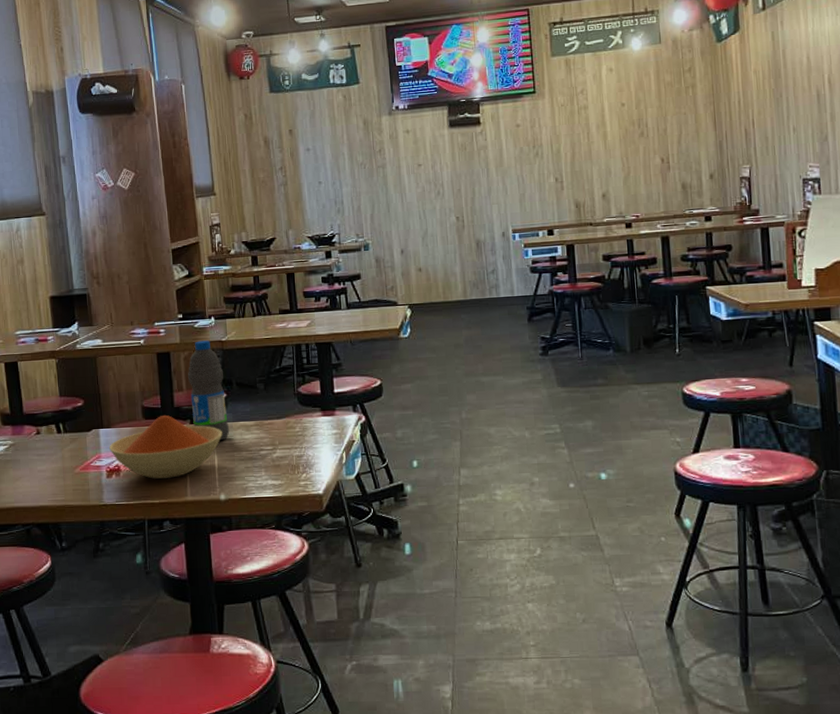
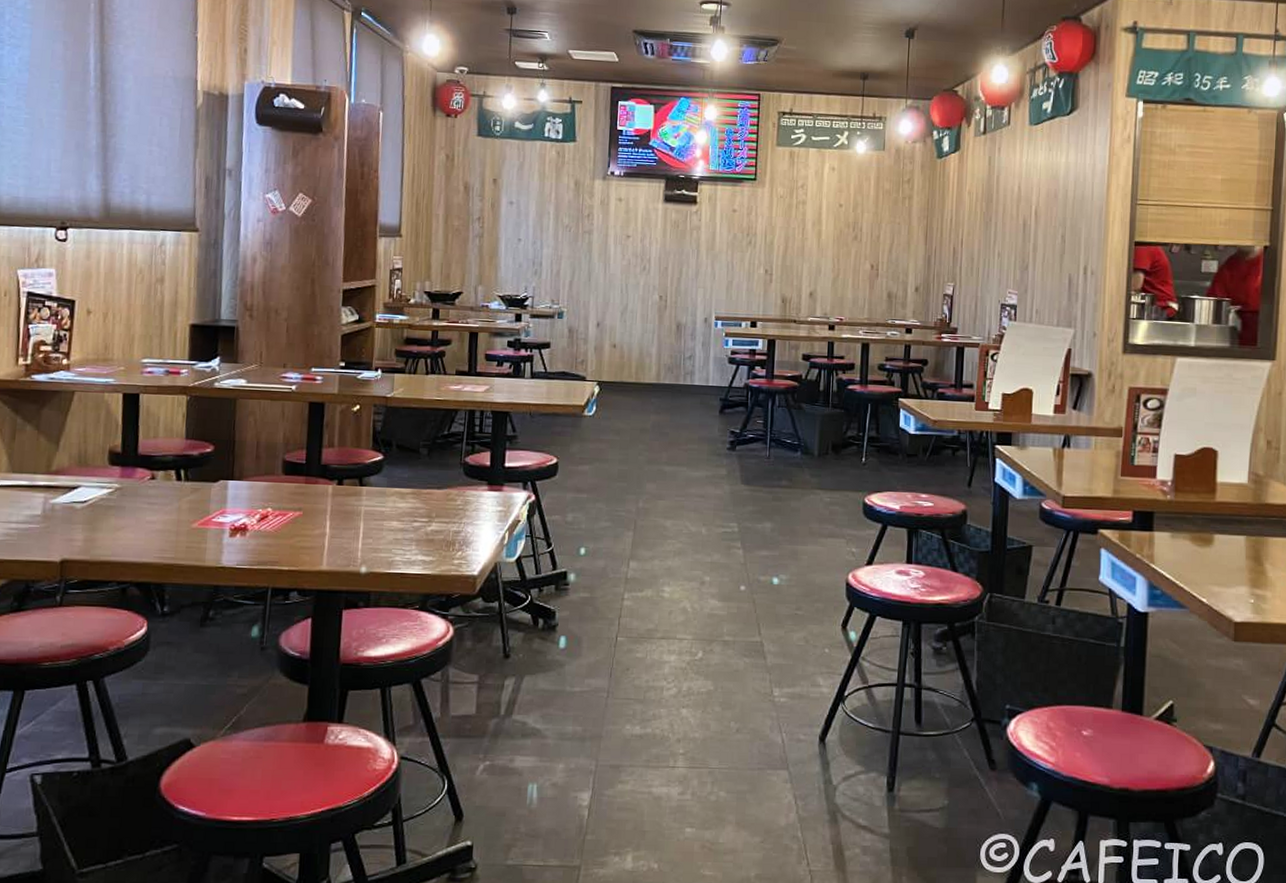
bowl: present [108,415,222,479] -> none [236,472,373,544]
water bottle: present [188,340,230,441] -> none [341,394,383,507]

